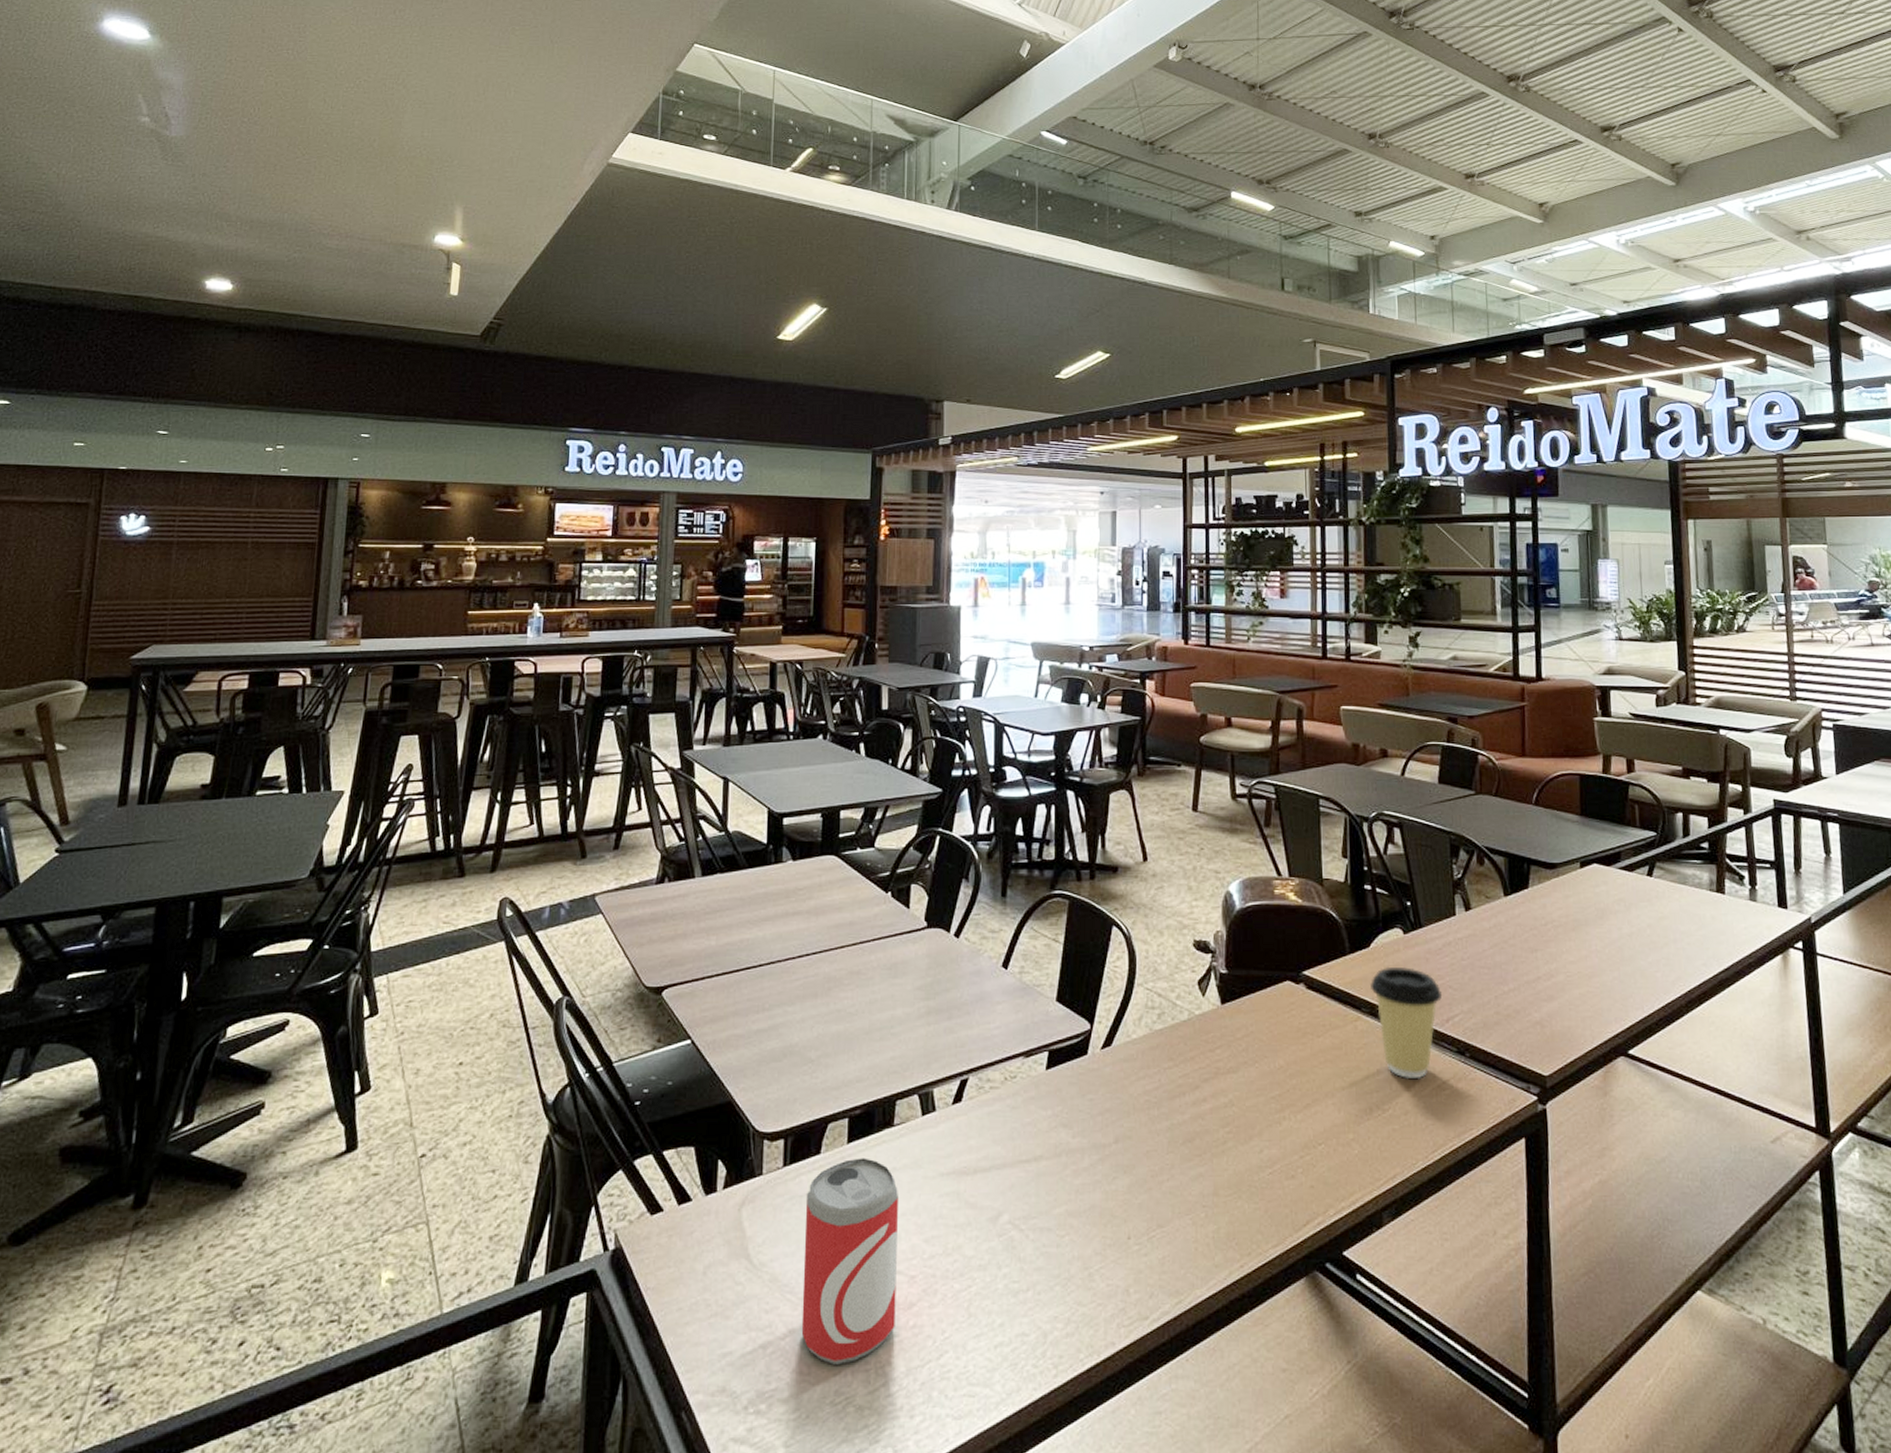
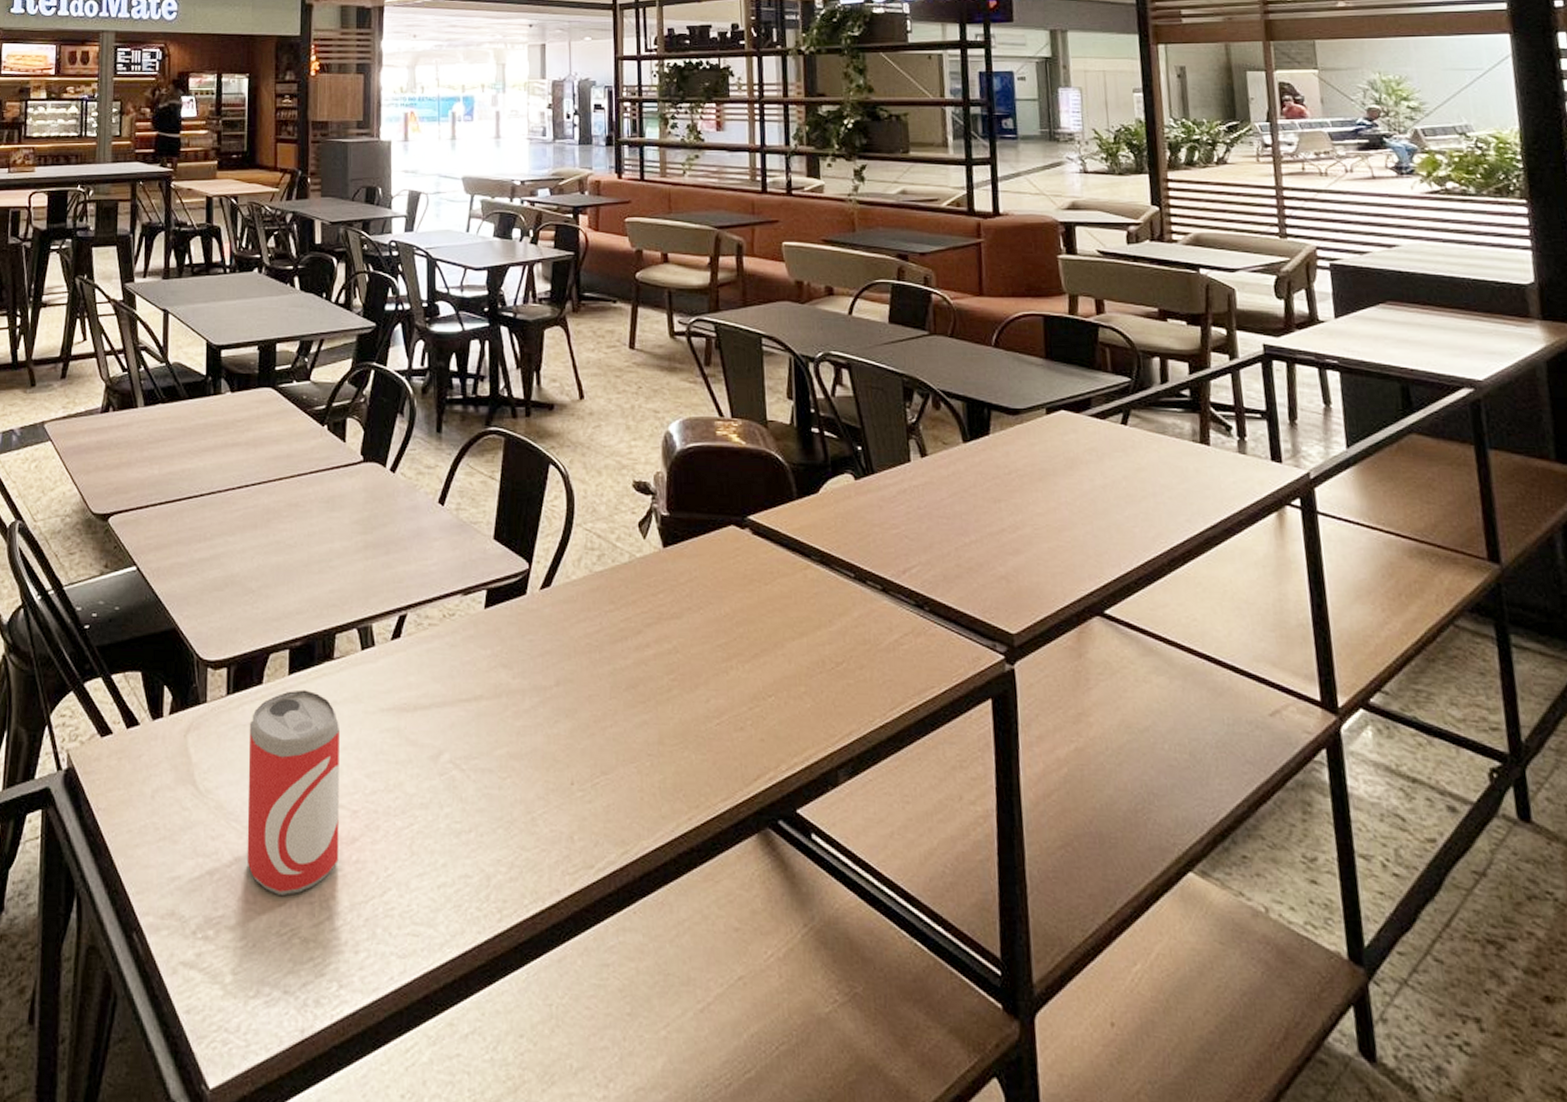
coffee cup: present [1369,966,1442,1080] -> none [819,513,897,633]

